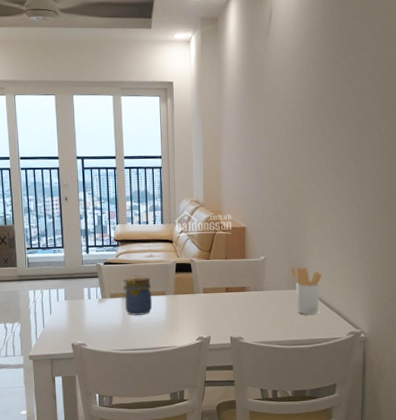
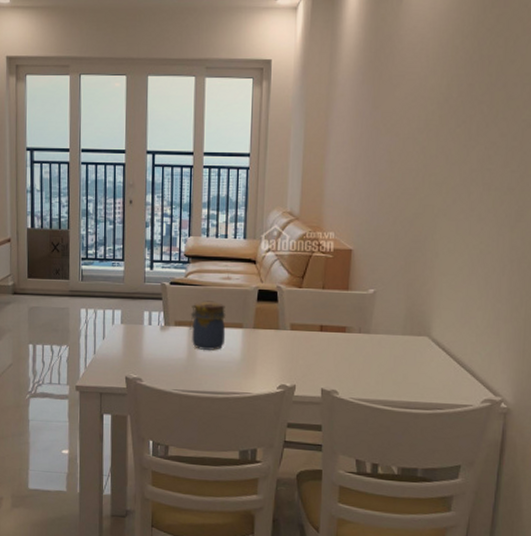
utensil holder: present [290,267,323,315] -> none [408,306,453,371]

